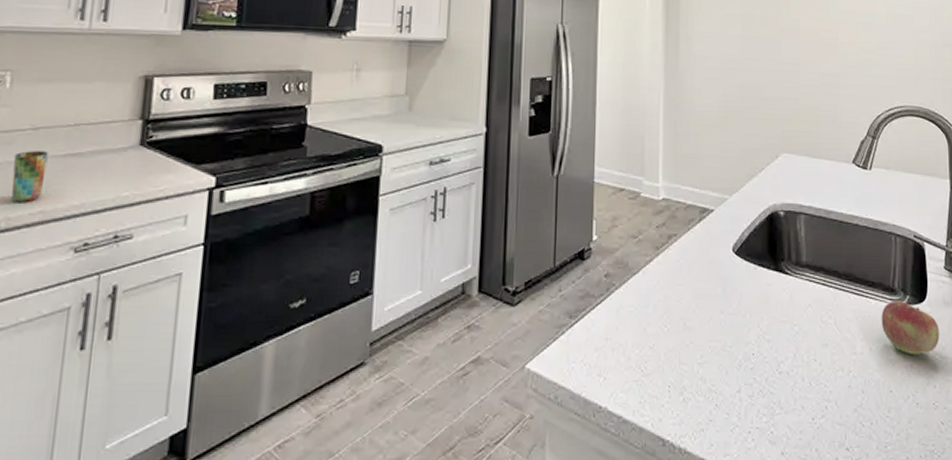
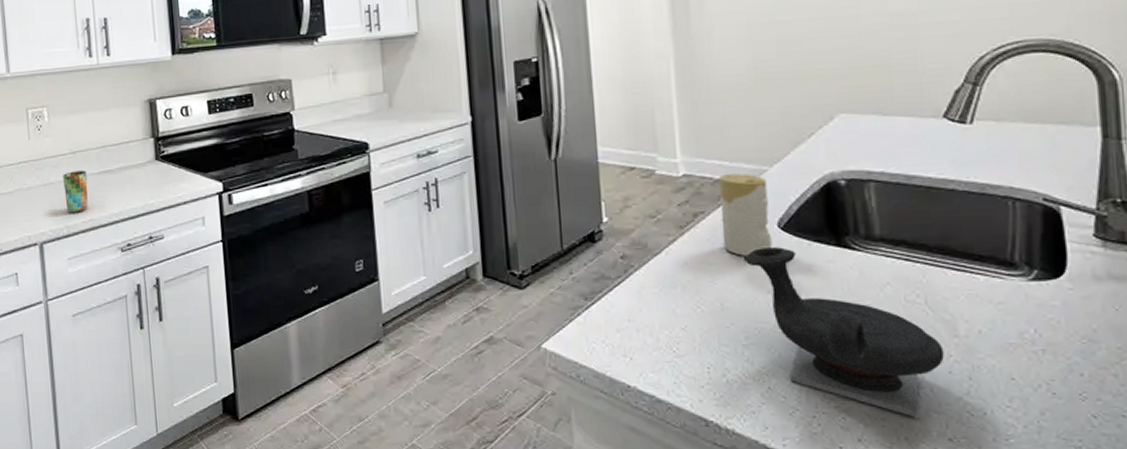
candle: none [689,200,727,277] -> present [718,173,773,256]
teapot: none [705,270,846,430] -> present [744,247,944,418]
fruit: present [881,300,940,355] -> none [994,275,1088,339]

